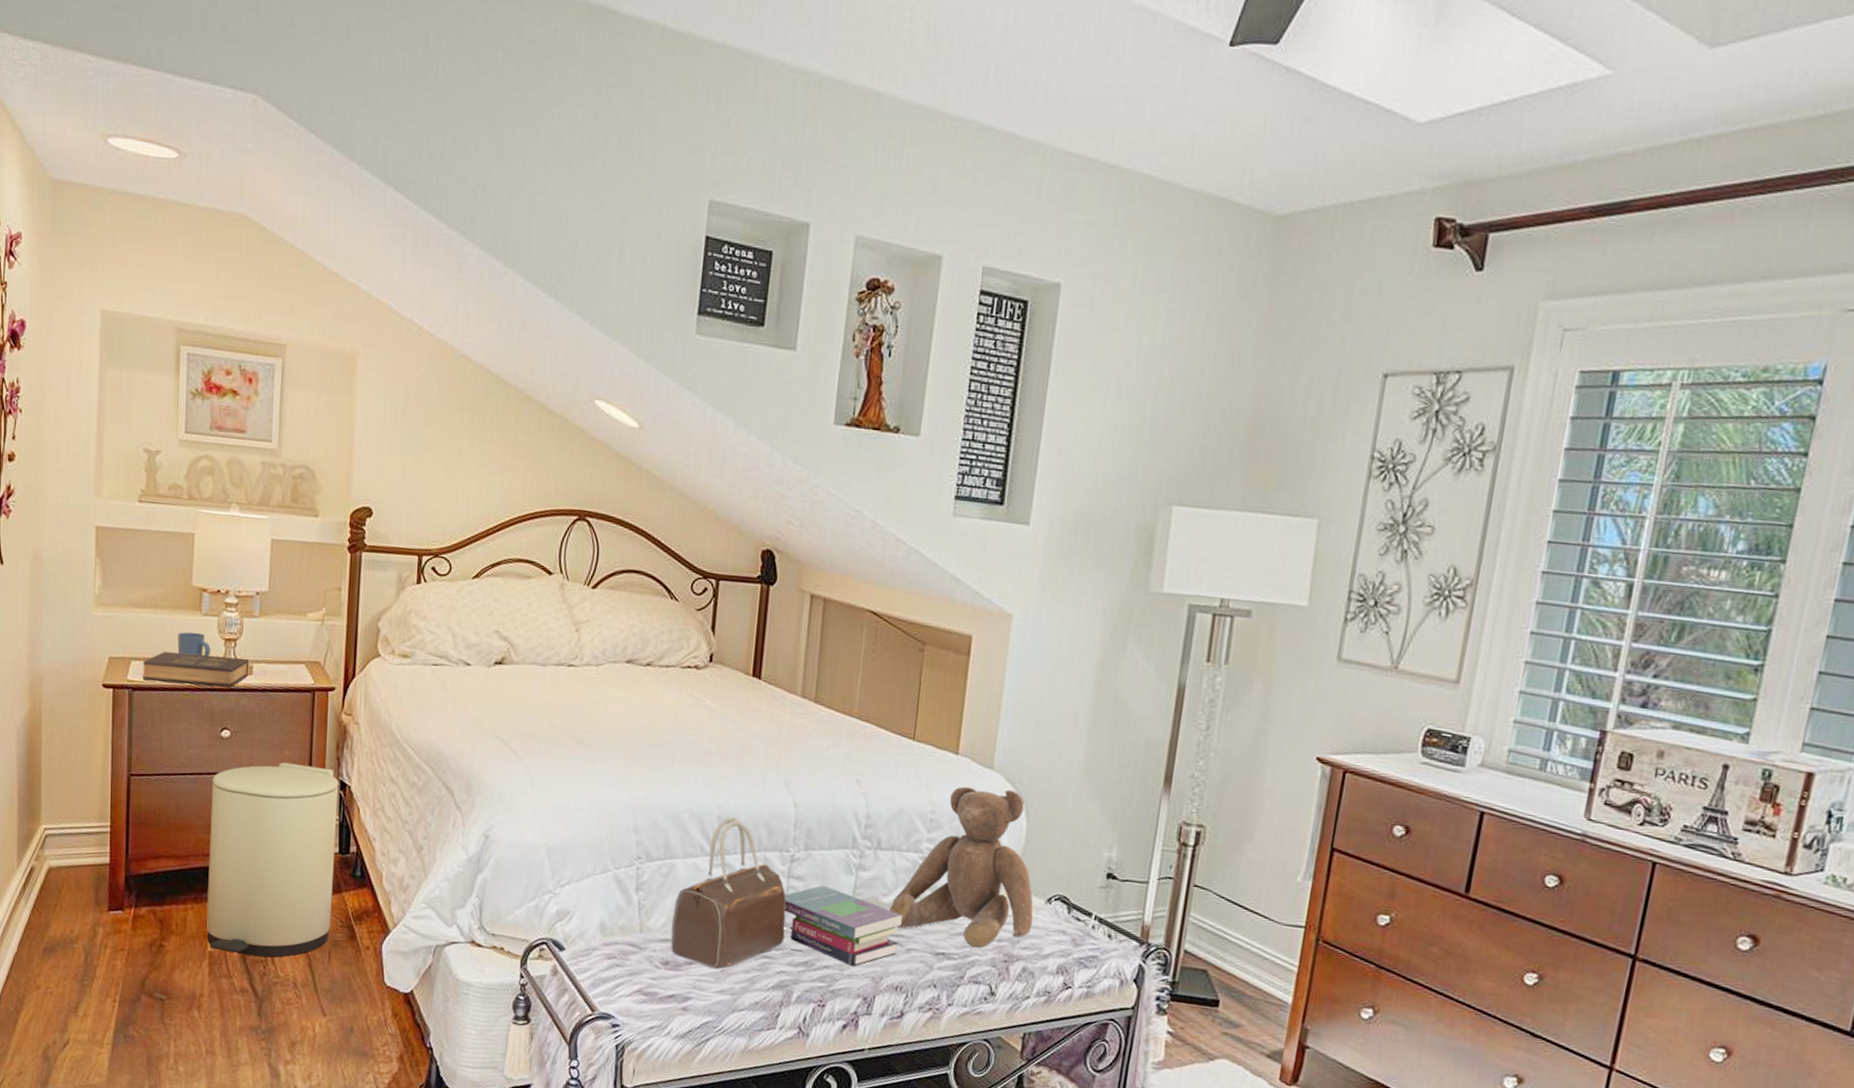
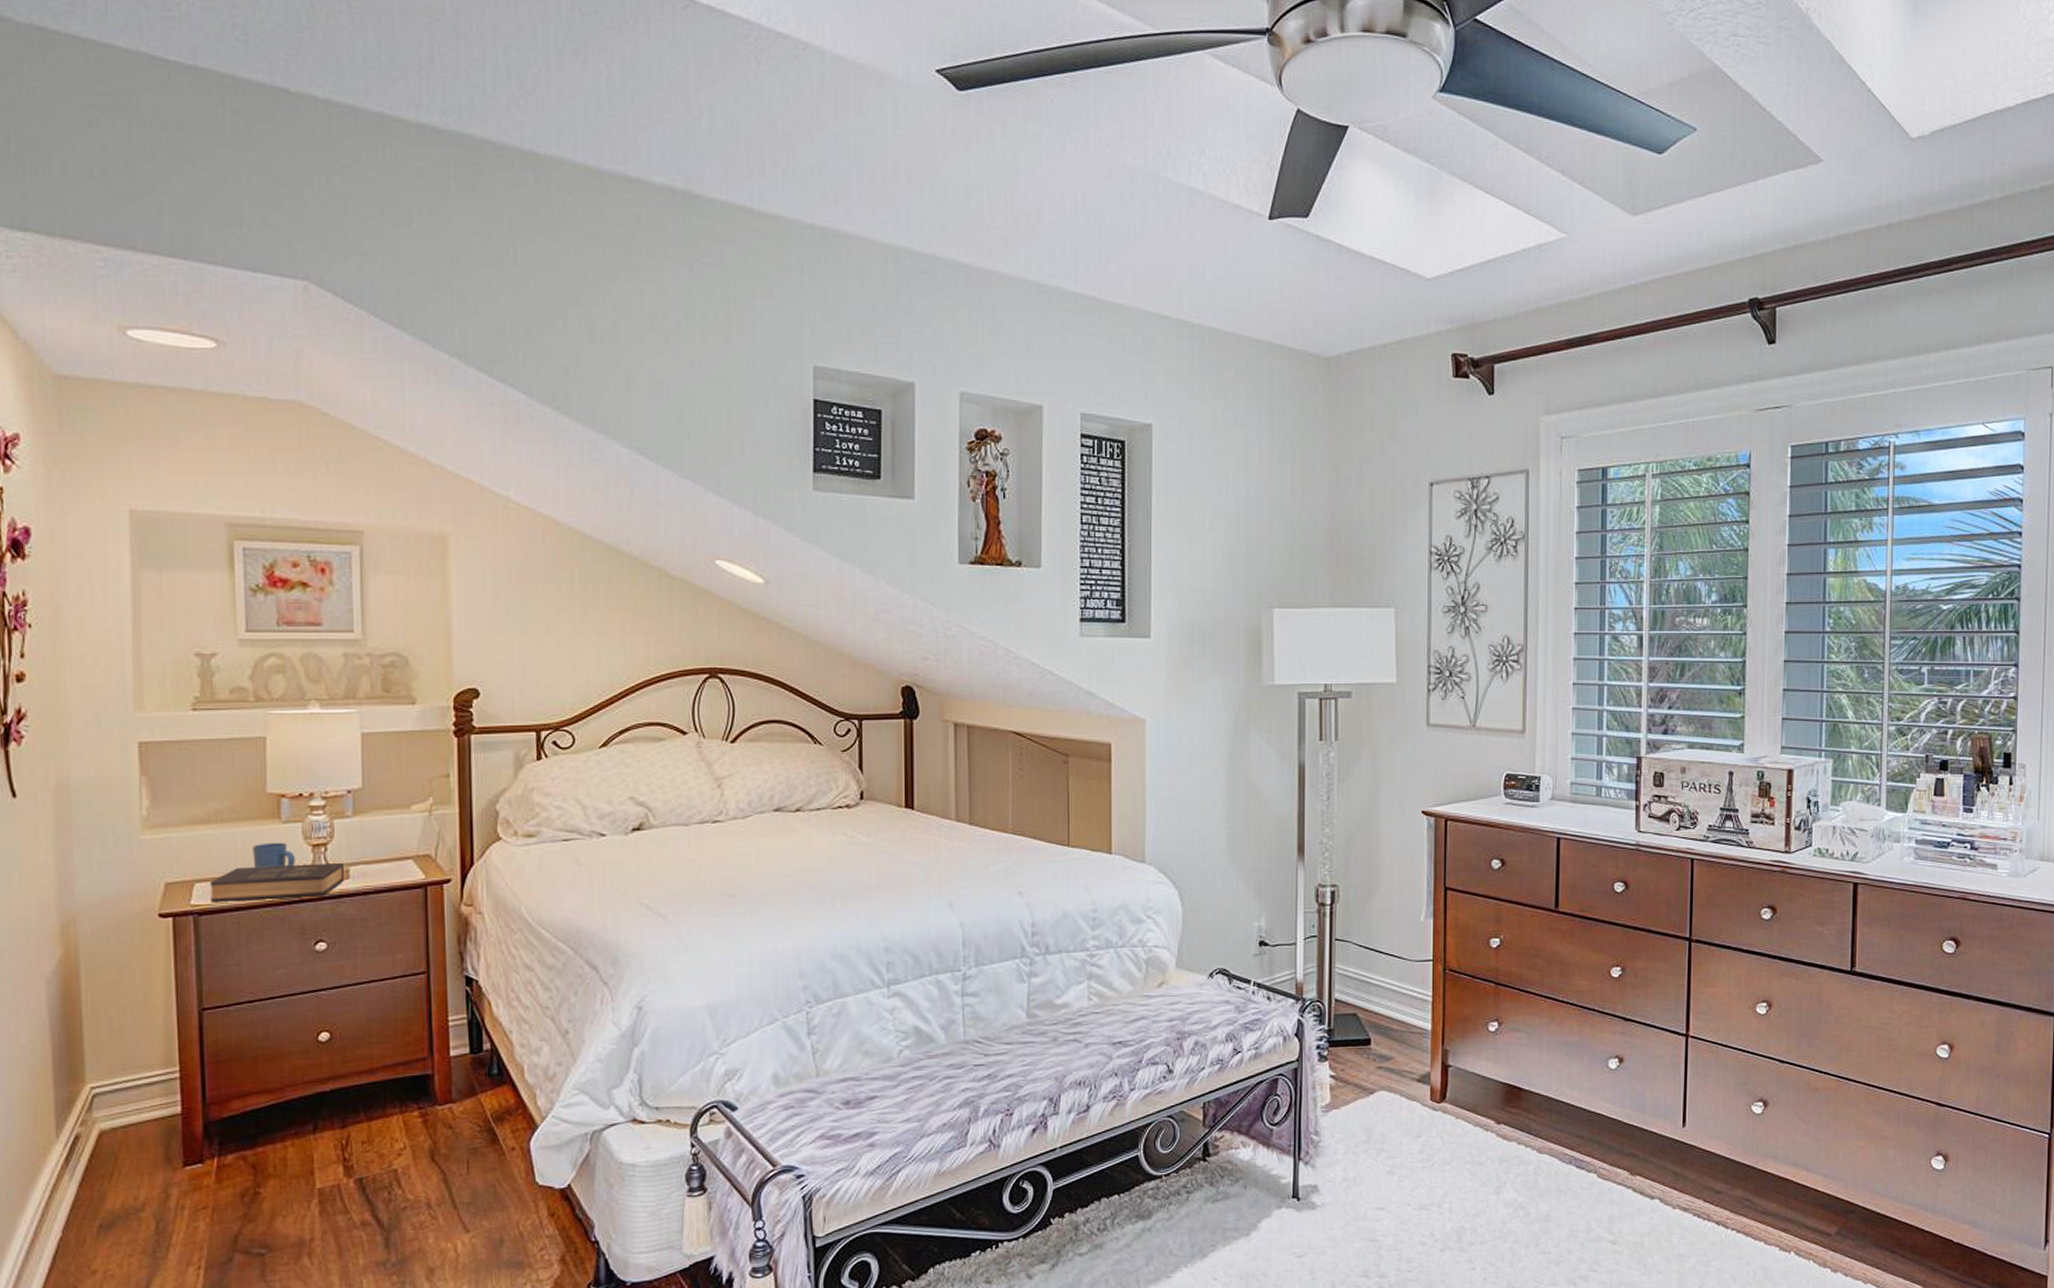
pedal bin: present [206,762,339,958] -> none [307,965,467,1185]
handbag: present [670,816,787,970] -> none [848,945,966,1099]
books: present [784,884,903,967] -> none [961,997,1077,1071]
teddy bear: present [889,786,1034,949] -> none [1064,879,1199,1032]

